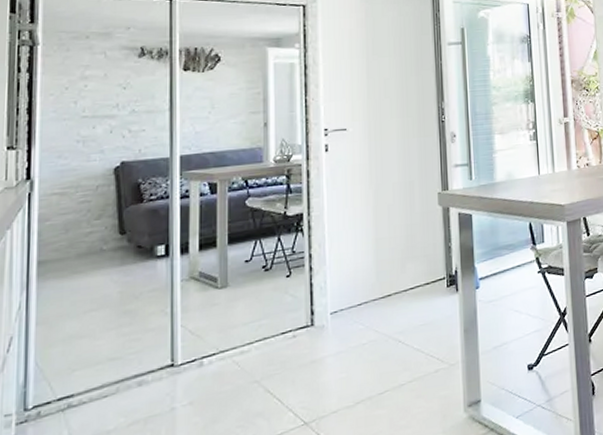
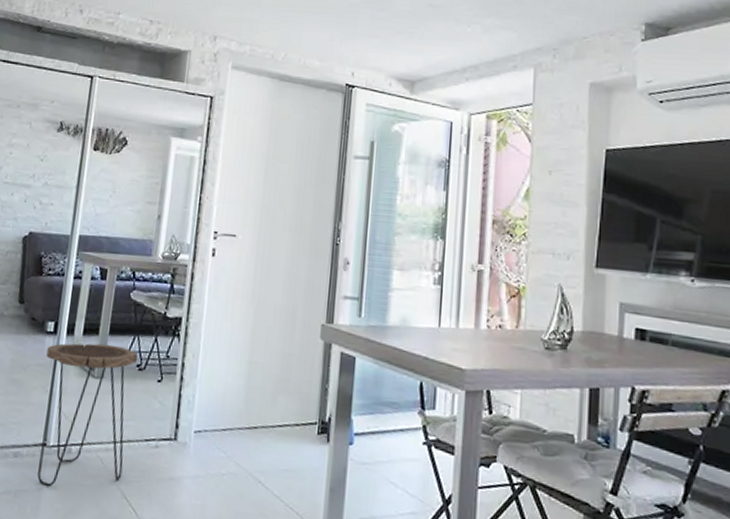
side table: none [160,253,263,405] -> present [37,343,138,487]

